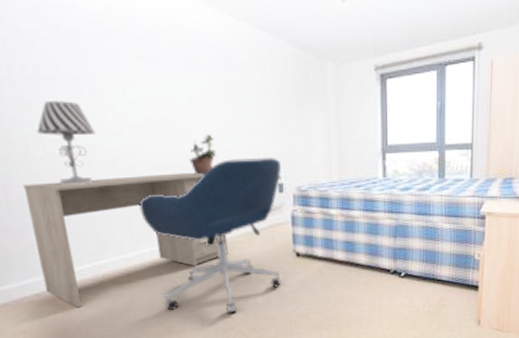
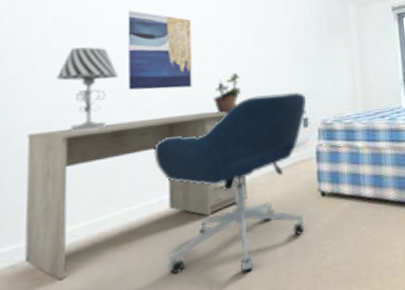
wall art: none [93,62,168,148] -> present [127,11,192,90]

